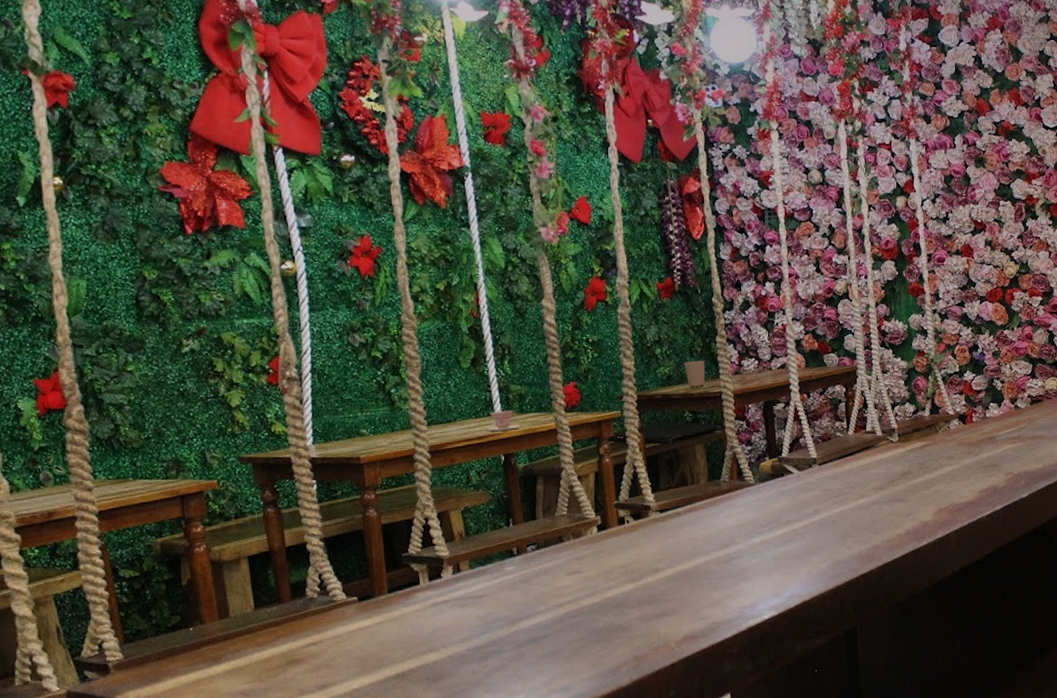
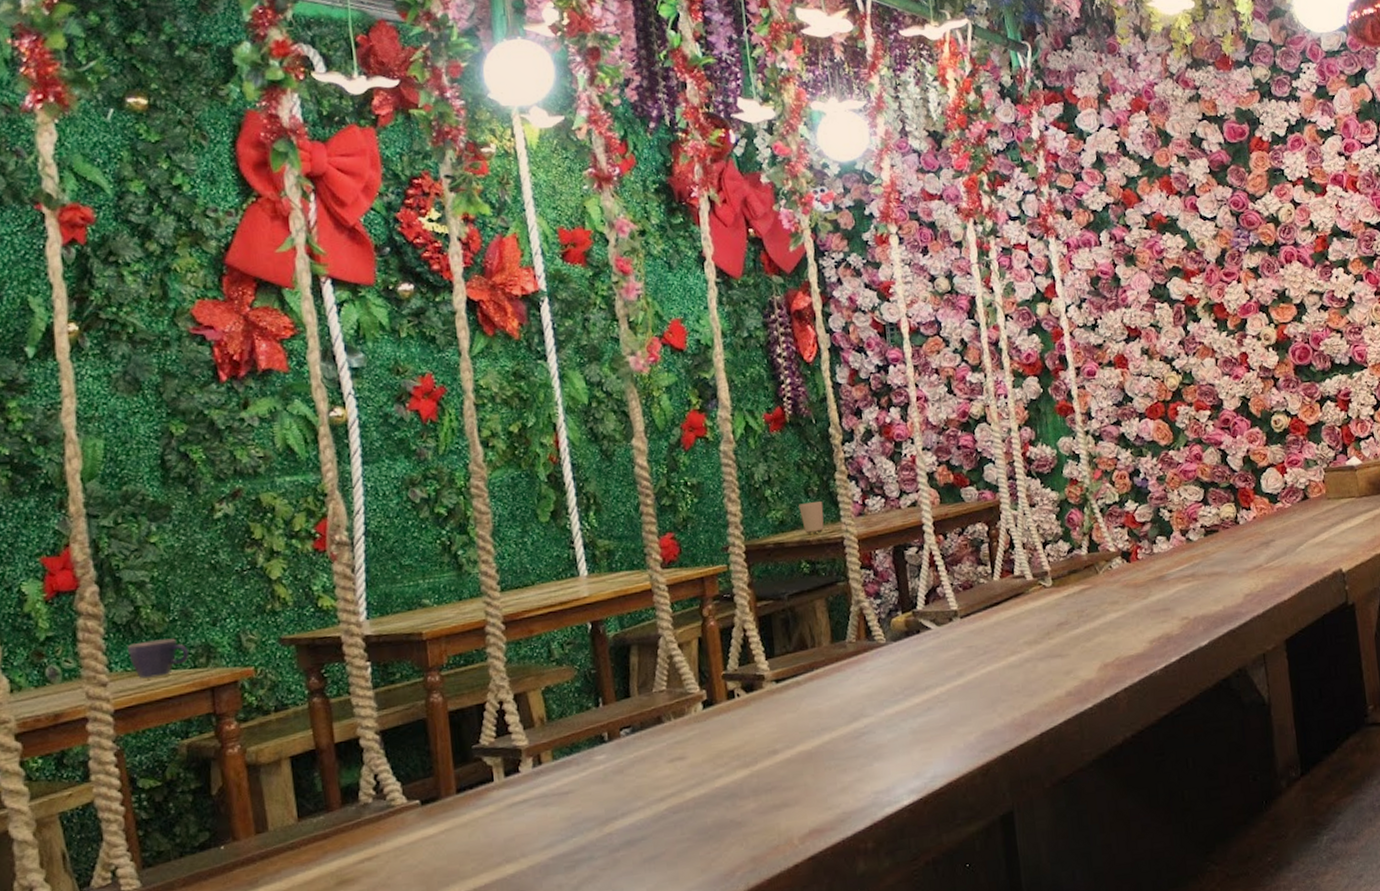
cup: none [109,453,162,486] -> present [128,638,190,679]
teacup: present [486,410,521,432] -> none [570,569,610,596]

